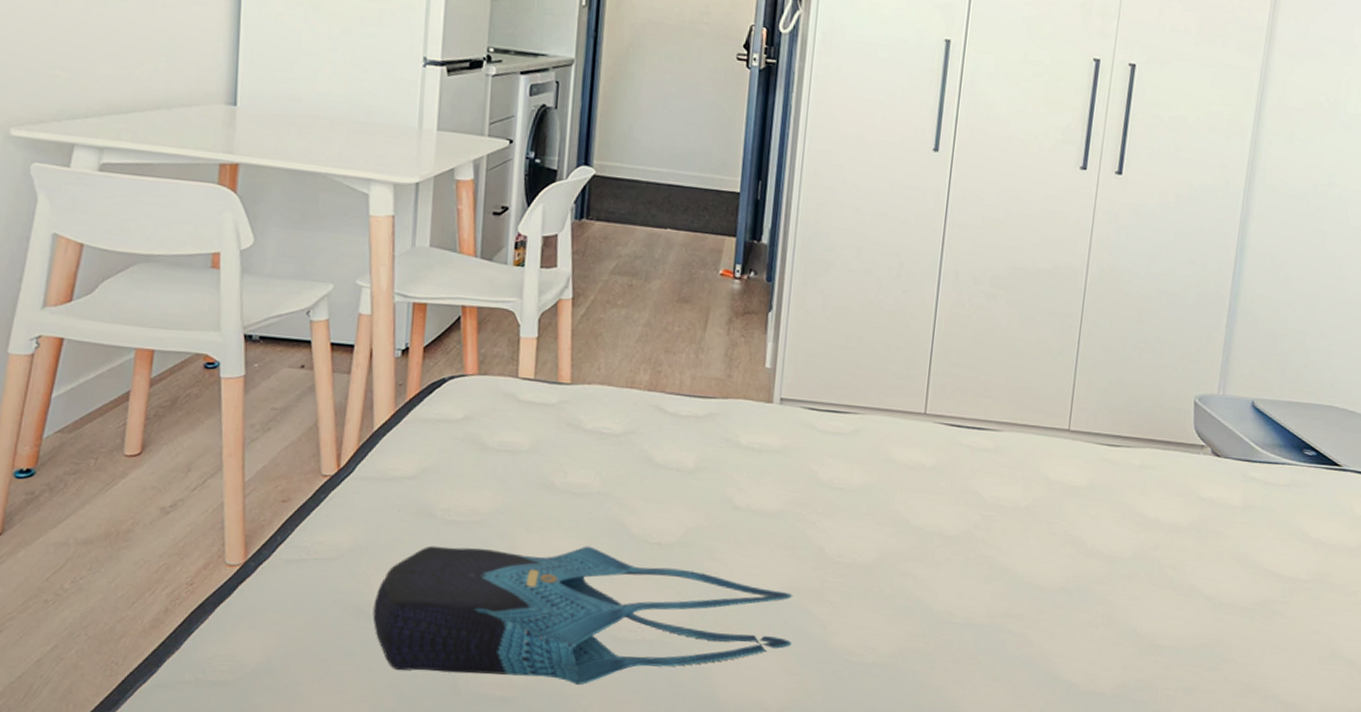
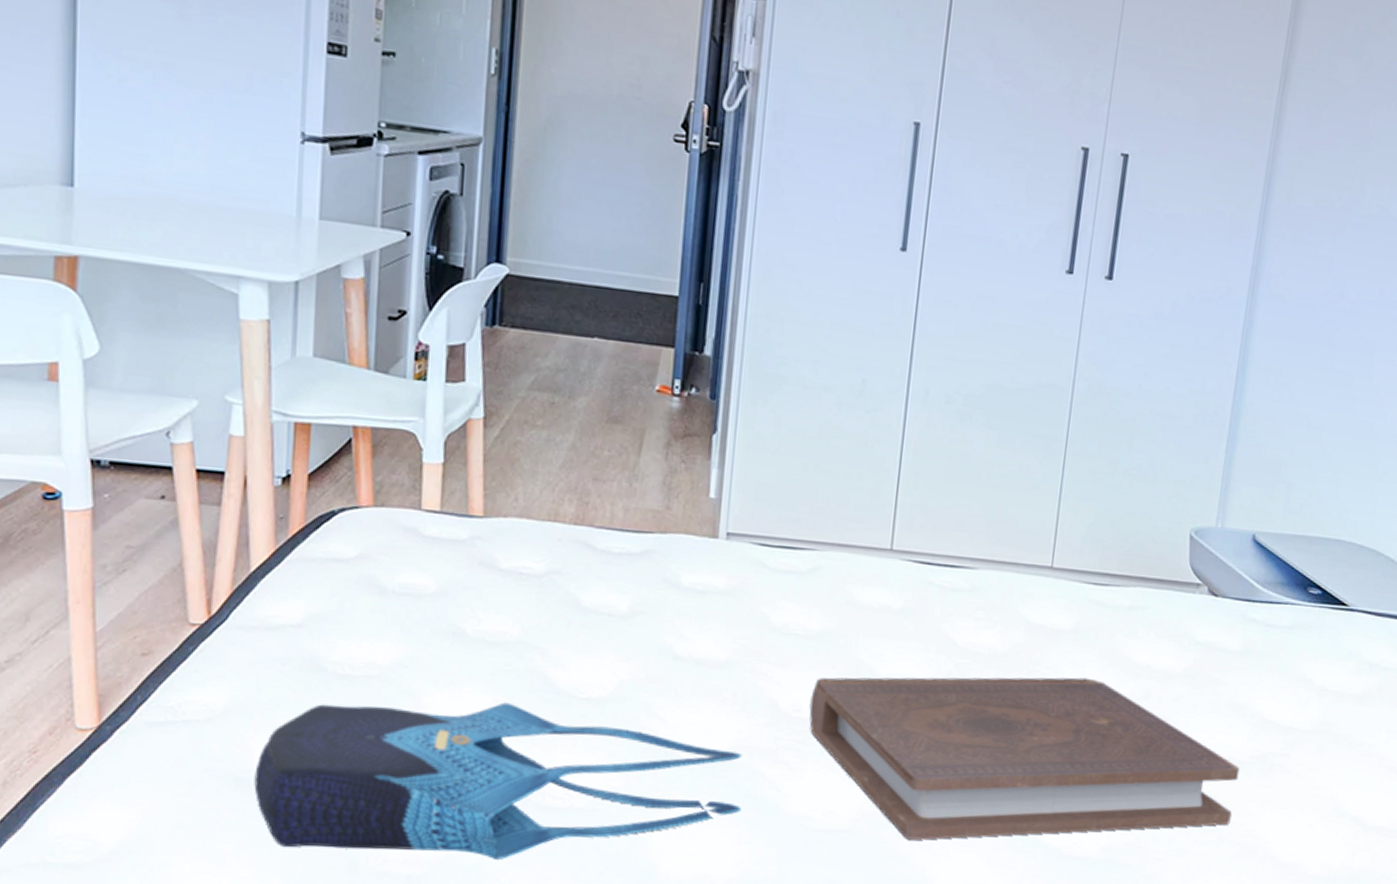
book: none [852,527,1243,675] -> present [809,677,1240,840]

